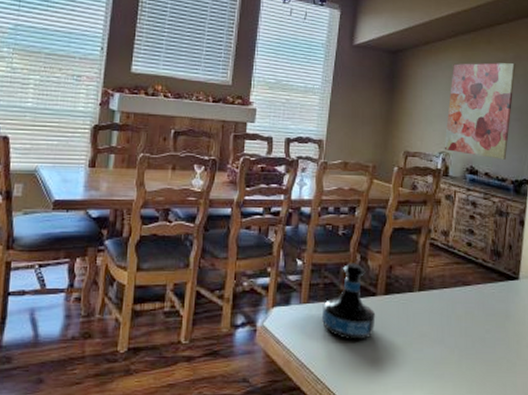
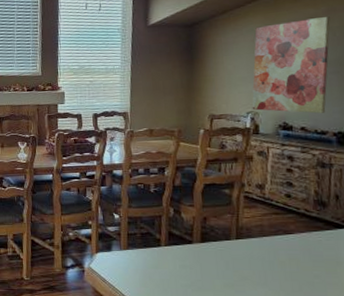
tequila bottle: present [322,262,376,341] -> none [141,214,194,282]

